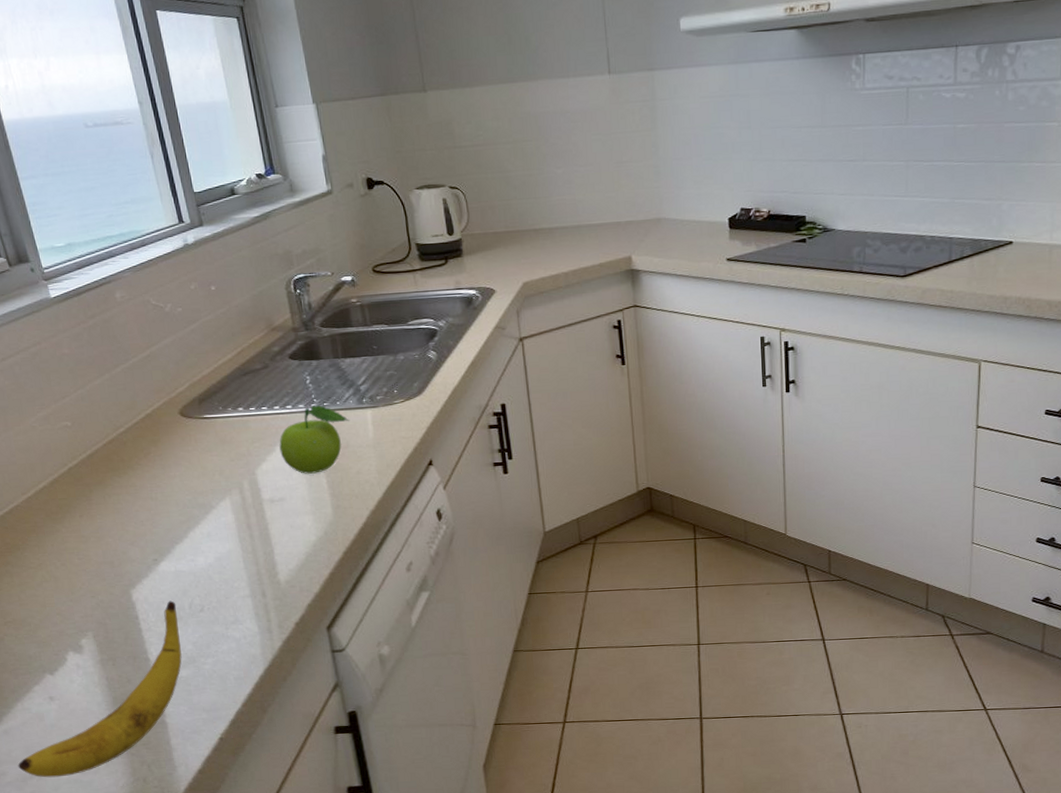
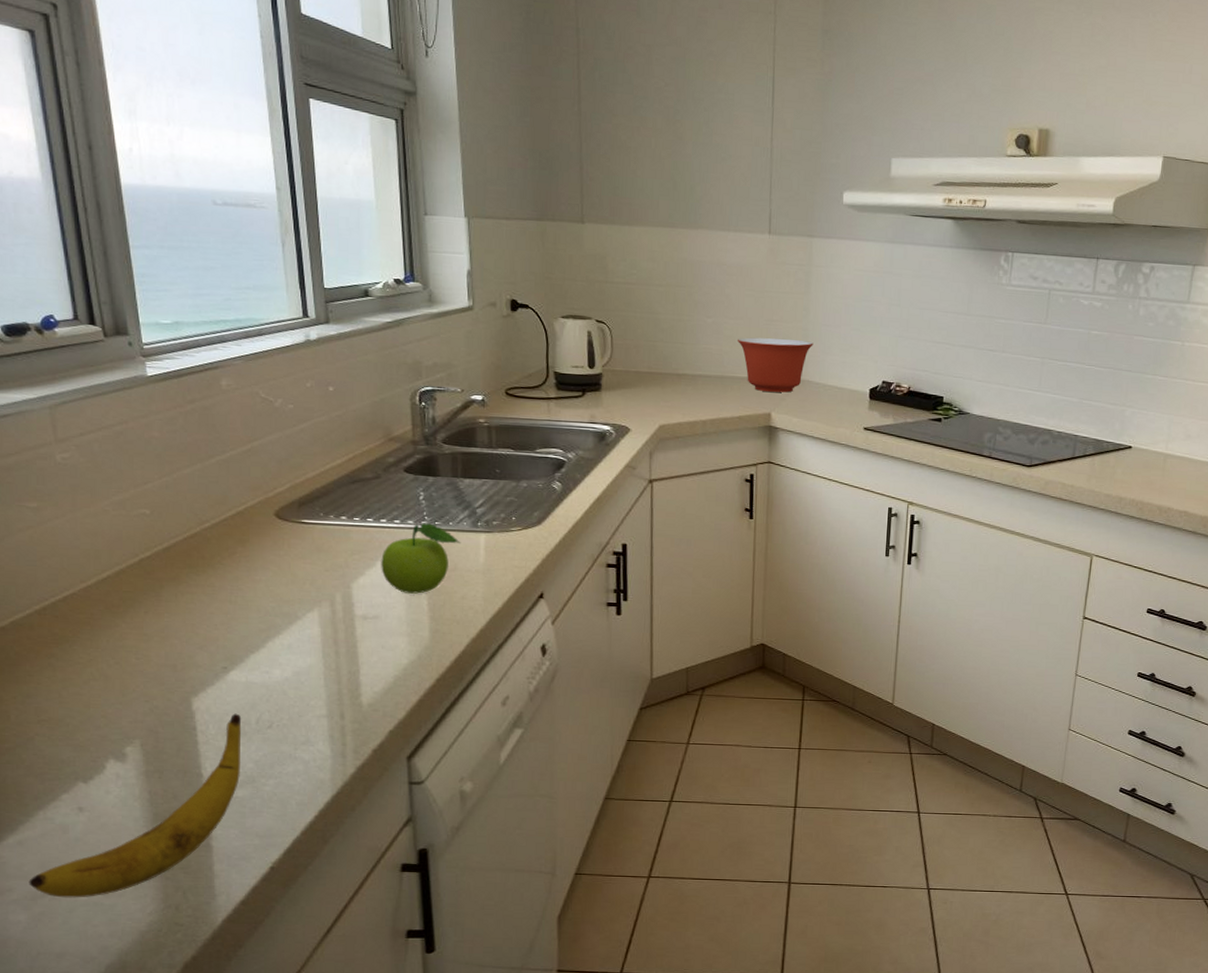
mixing bowl: none [590,178,666,236] -> present [738,337,814,393]

